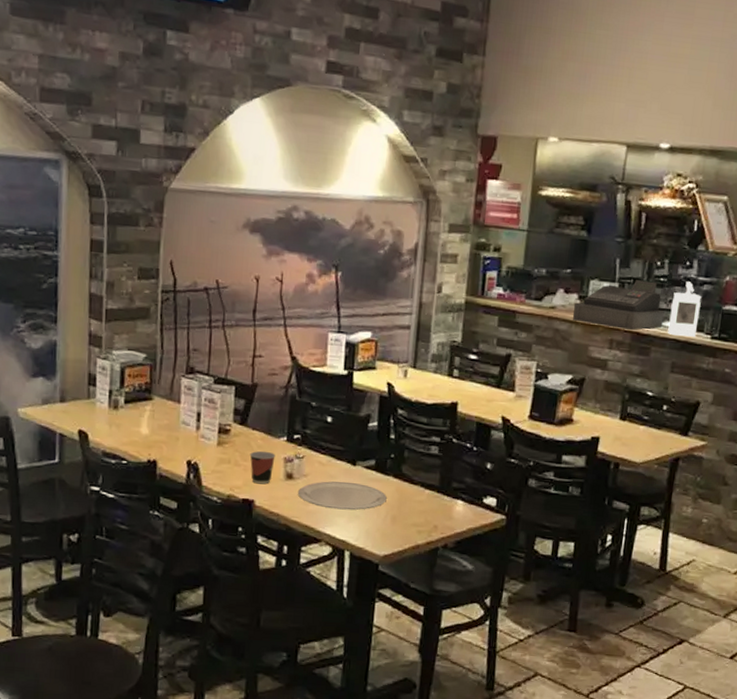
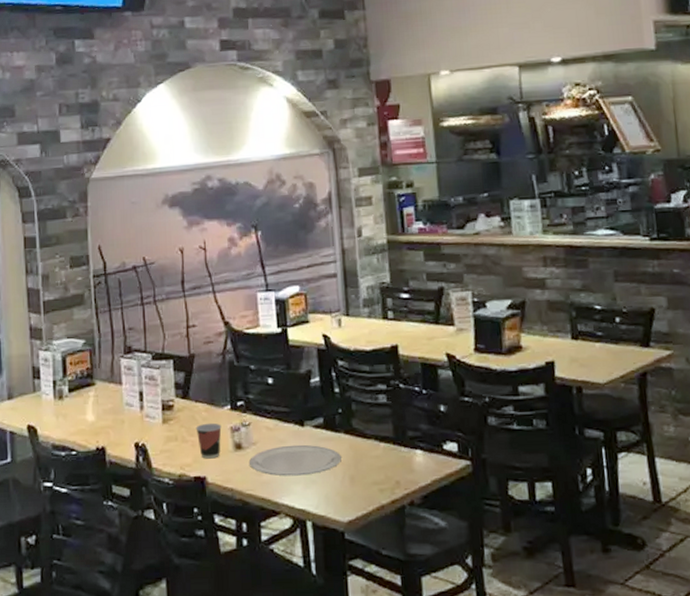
cash register: present [572,280,664,331] -> none [498,192,595,245]
tissue box: present [668,281,702,337] -> none [599,186,633,244]

